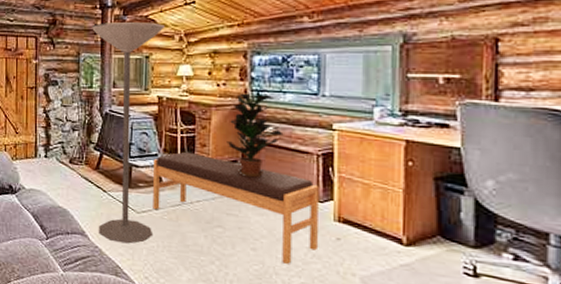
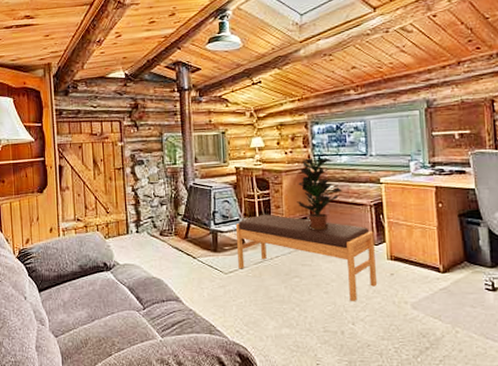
floor lamp: present [92,21,165,244] -> none [172,101,241,303]

